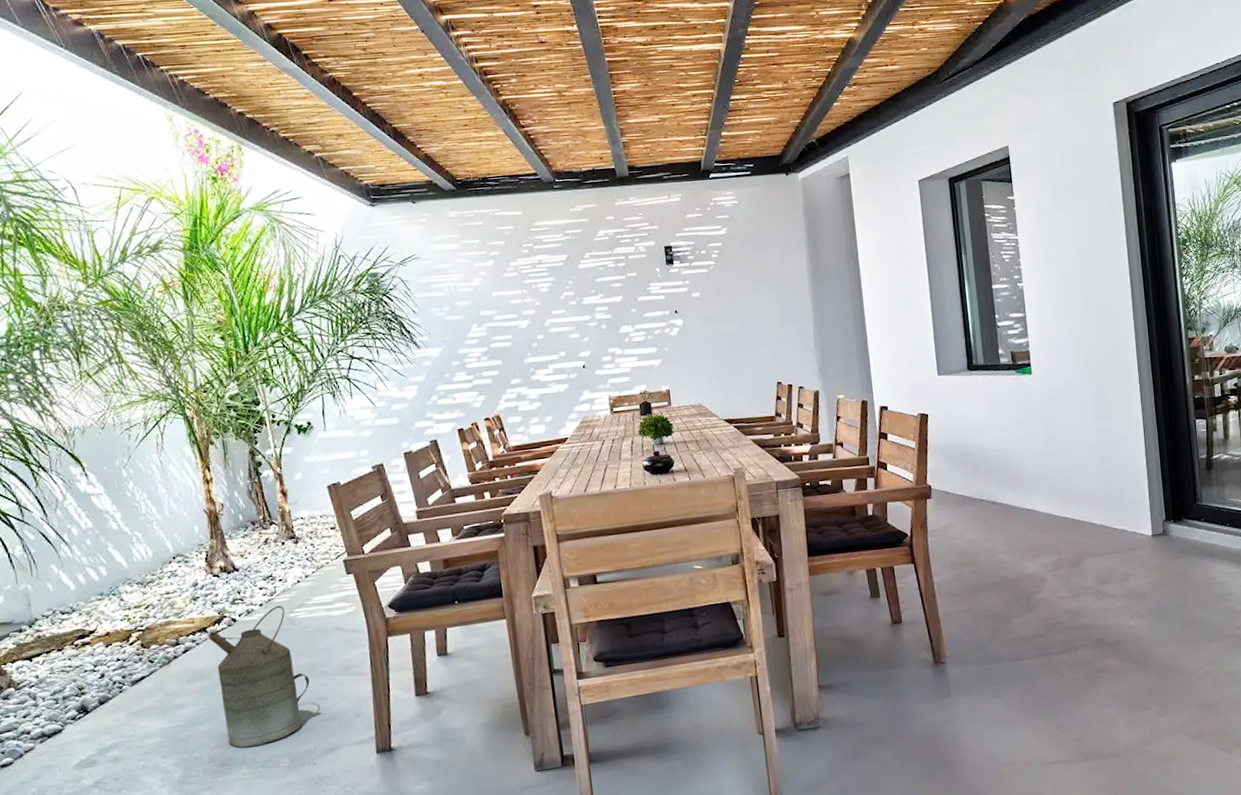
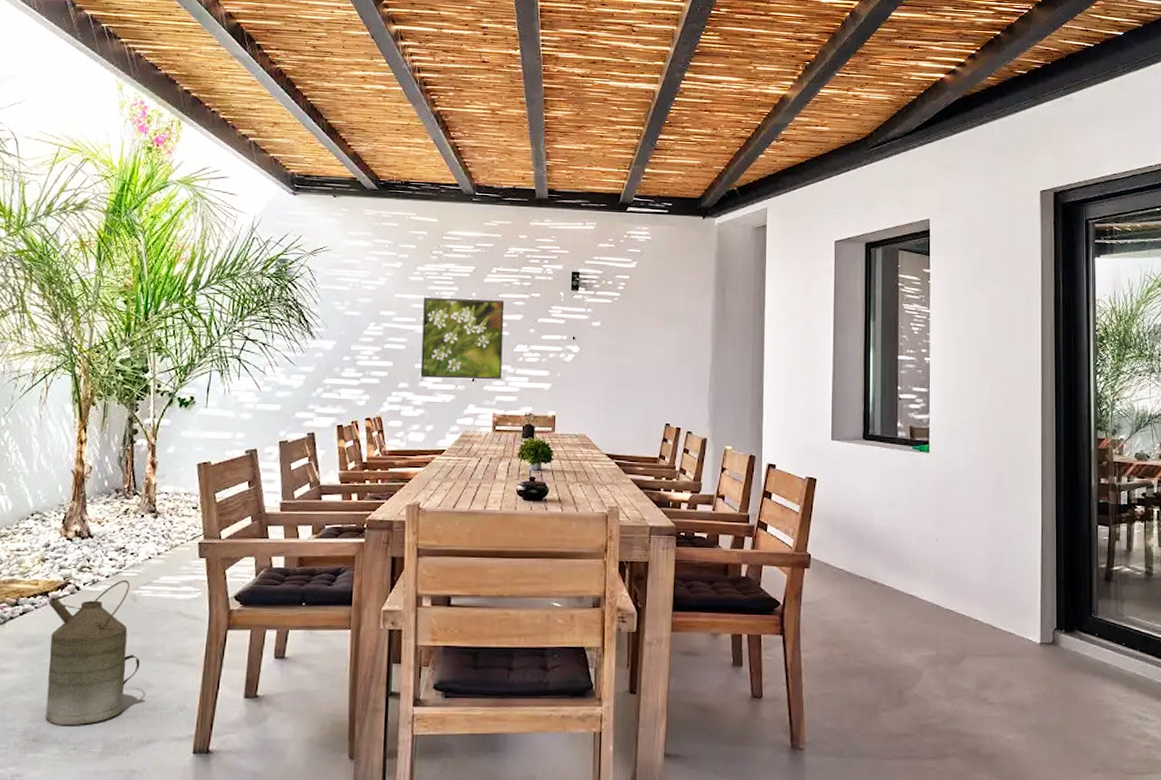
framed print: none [522,285,611,372] -> present [420,298,505,380]

